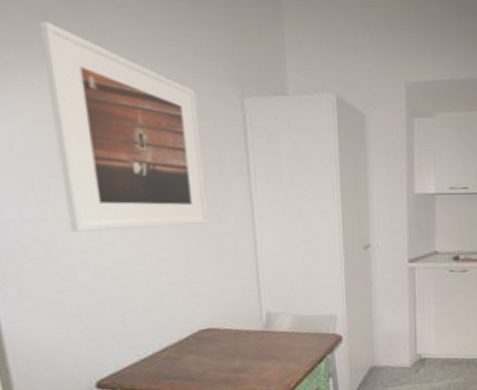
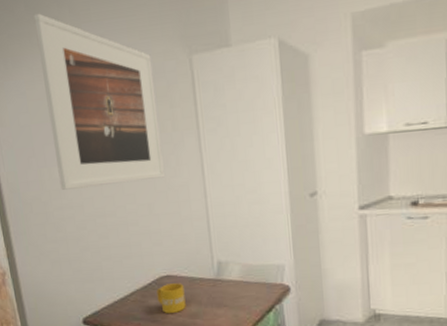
mug: none [194,336,230,371] -> present [156,283,186,314]

